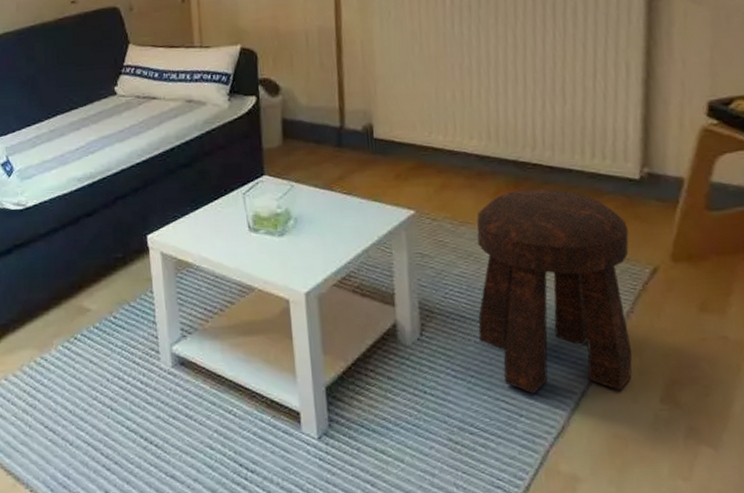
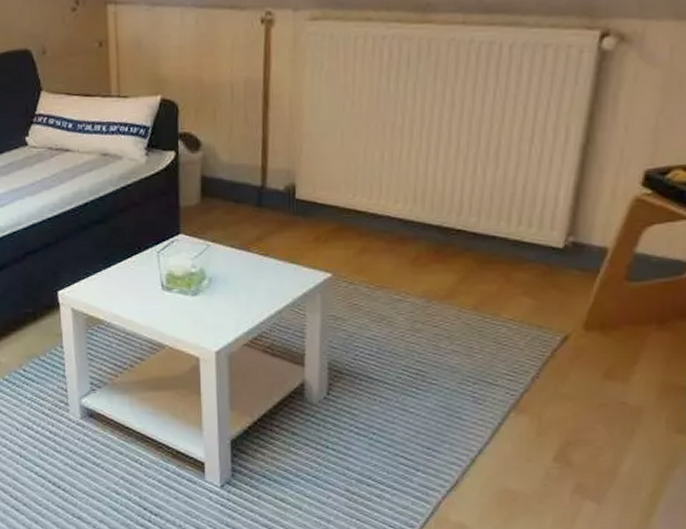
stool: present [476,188,632,394] -> none [385,254,544,451]

